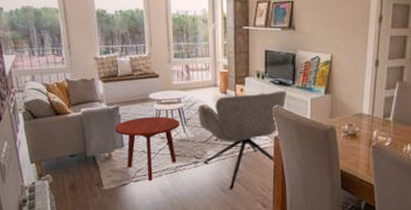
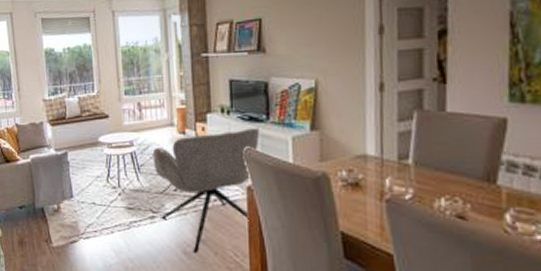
side table: present [114,116,180,181] -> none [63,163,132,238]

